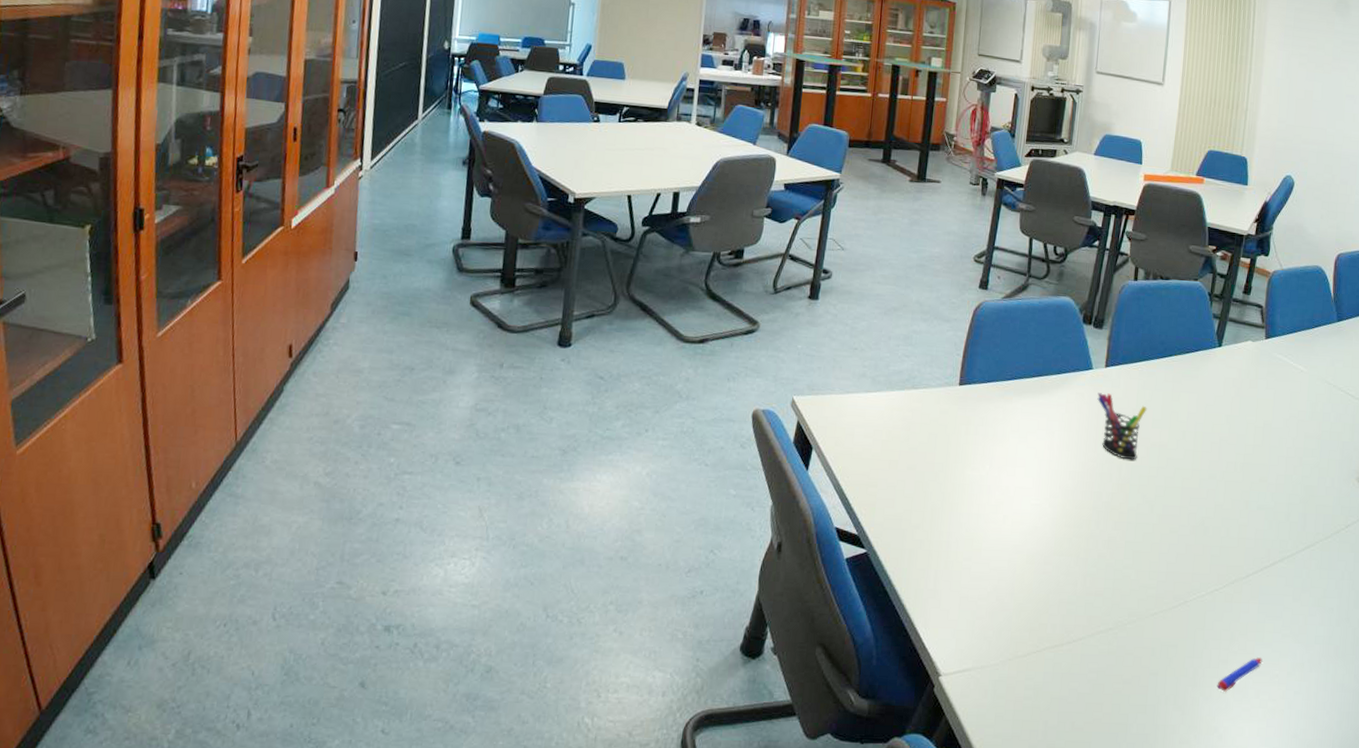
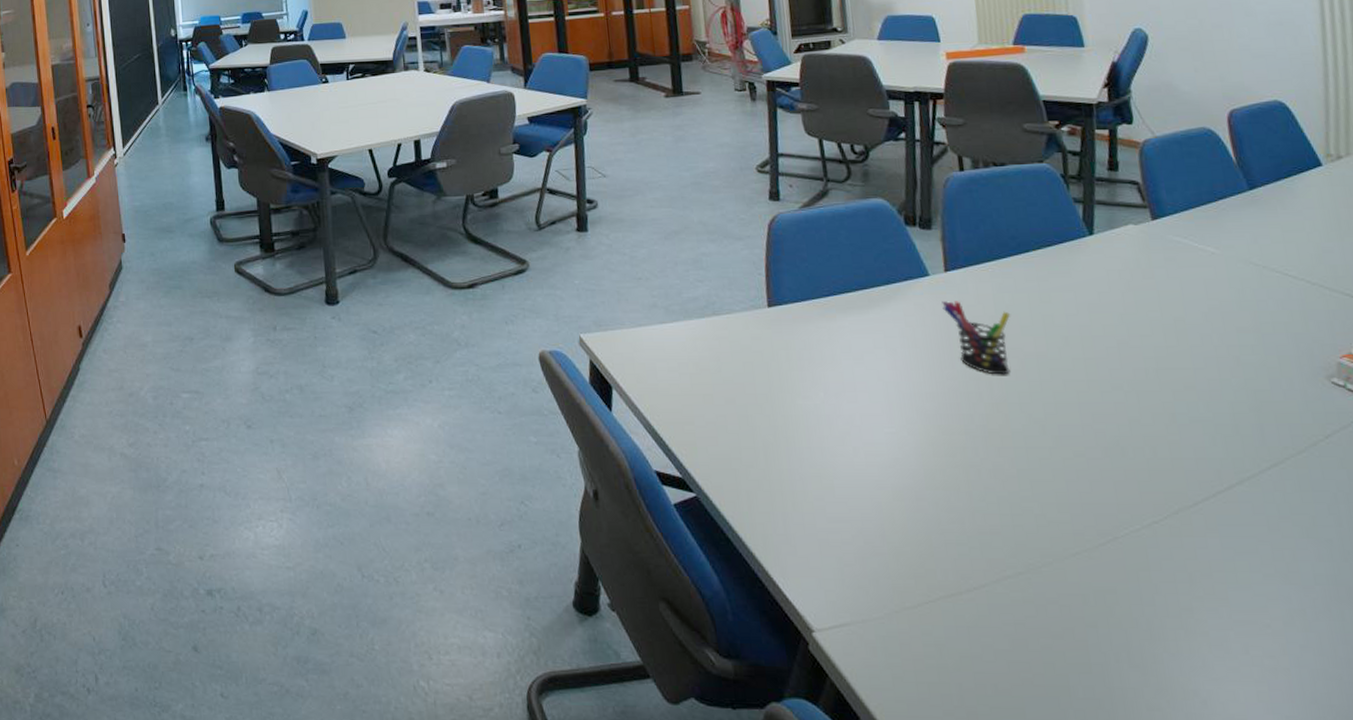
pen: present [1217,657,1263,692] -> none [1184,603,1243,647]

